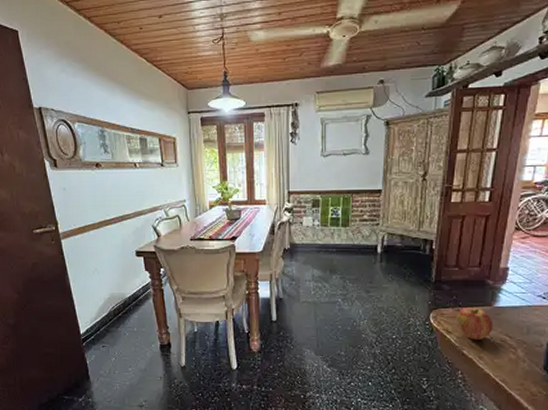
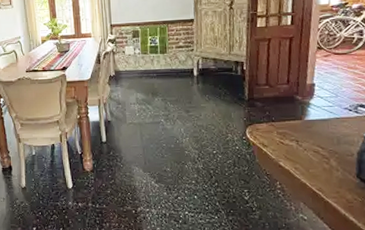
apple: present [456,307,494,340] -> none [270,122,306,152]

